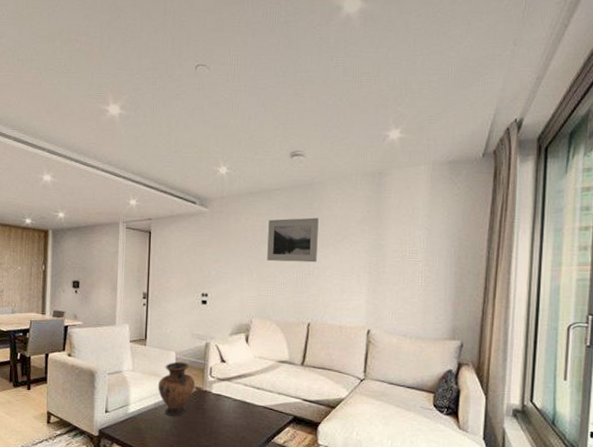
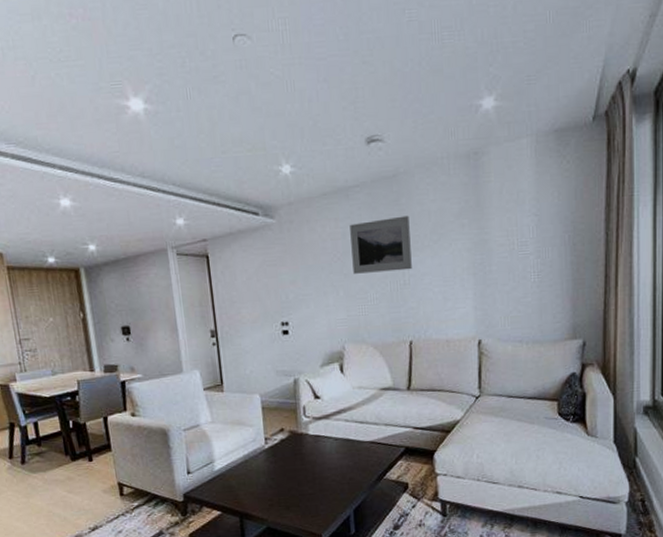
vase: present [157,361,195,417] -> none [244,404,289,468]

